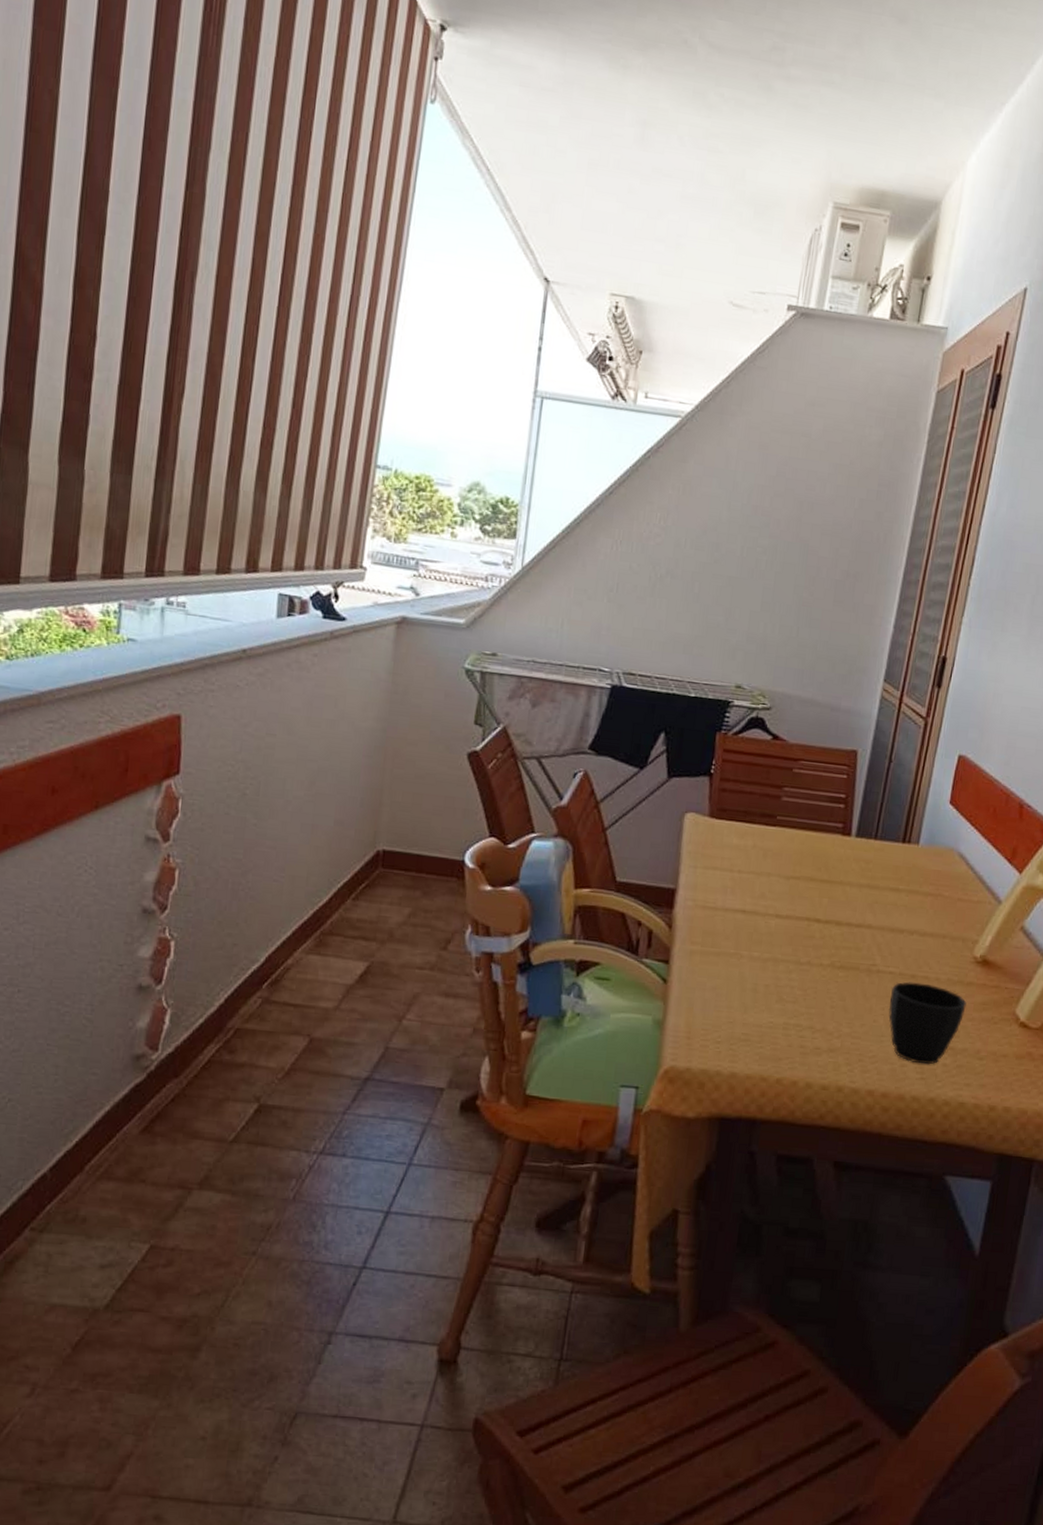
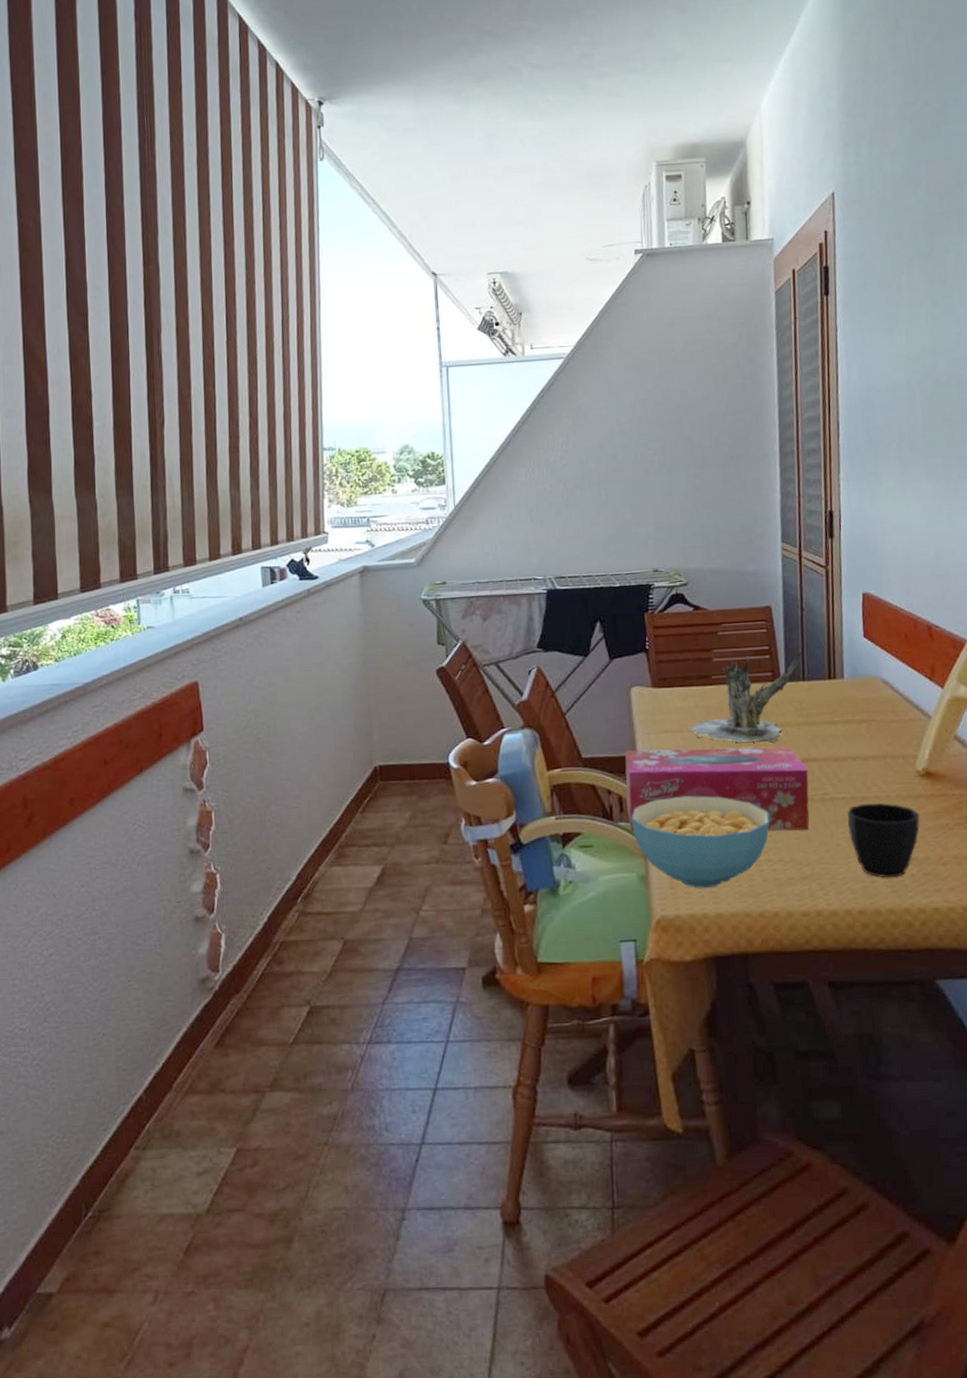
tissue box: none [654,881,860,1001] -> present [625,747,810,832]
cereal bowl: none [657,940,809,1045] -> present [631,796,770,888]
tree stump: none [741,801,881,901] -> present [690,652,802,743]

